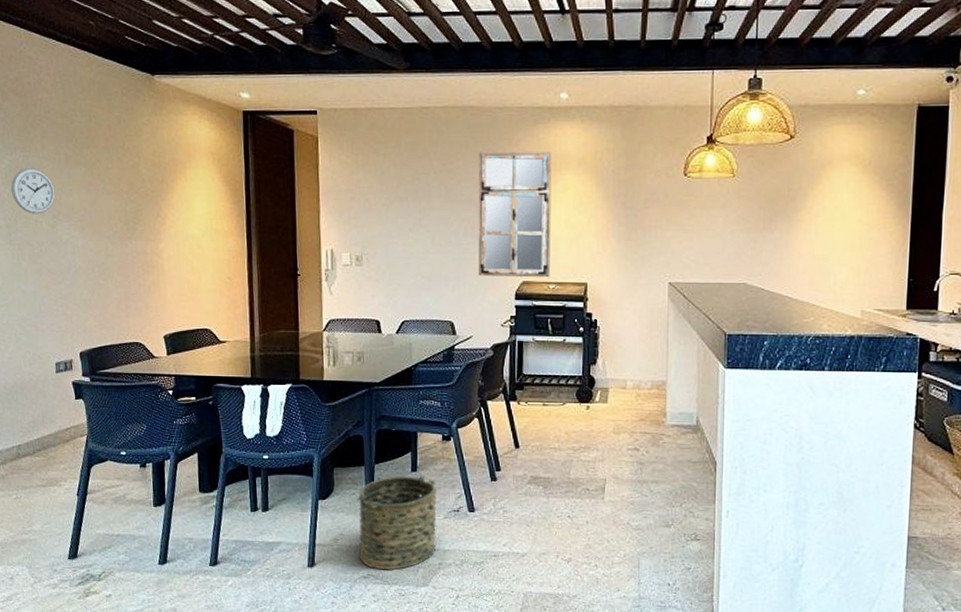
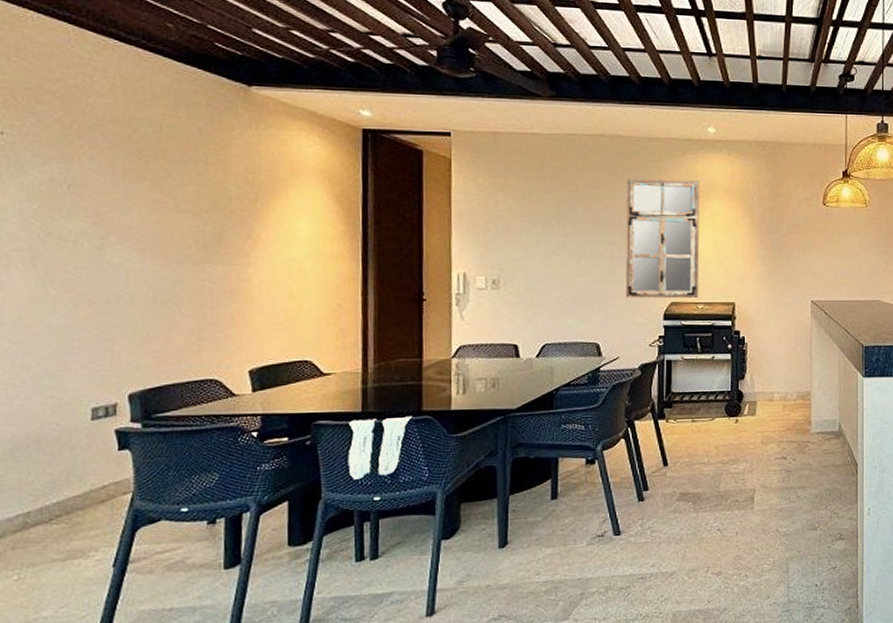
wall clock: present [11,168,56,214] -> none [40,182,106,235]
bucket: present [357,475,437,570] -> none [488,503,580,609]

